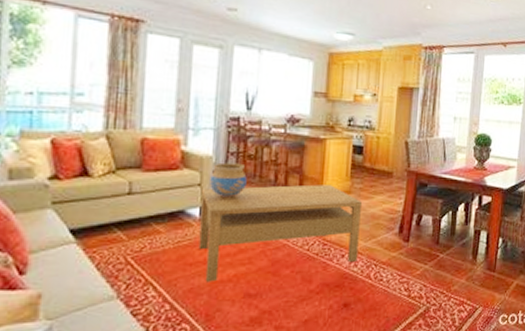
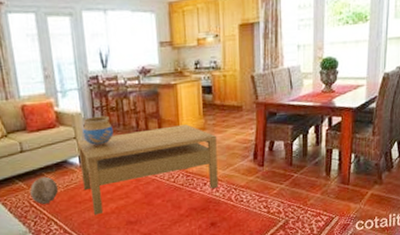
decorative ball: none [129,227,168,262] -> present [30,176,59,204]

